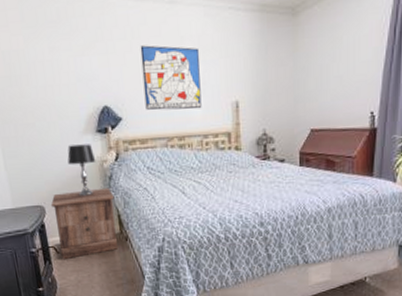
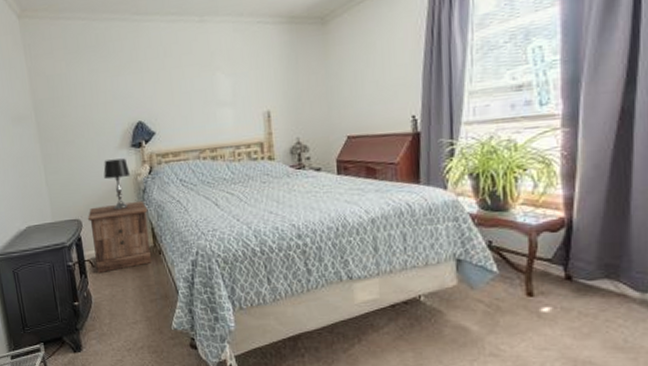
wall art: present [140,45,202,110] -> none [172,61,233,124]

